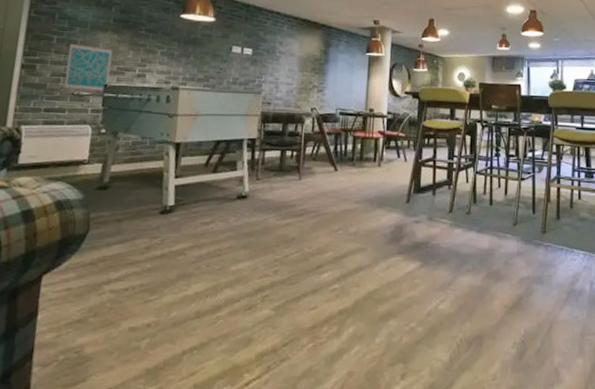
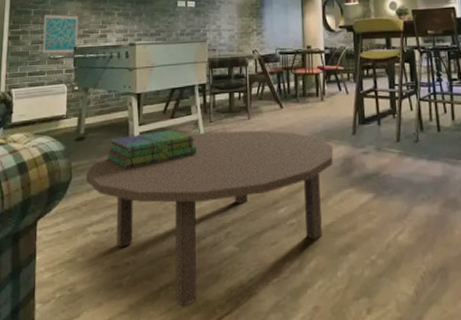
coffee table: none [106,190,385,371] -> present [85,130,334,307]
stack of books: none [132,185,240,225] -> present [106,130,198,169]

